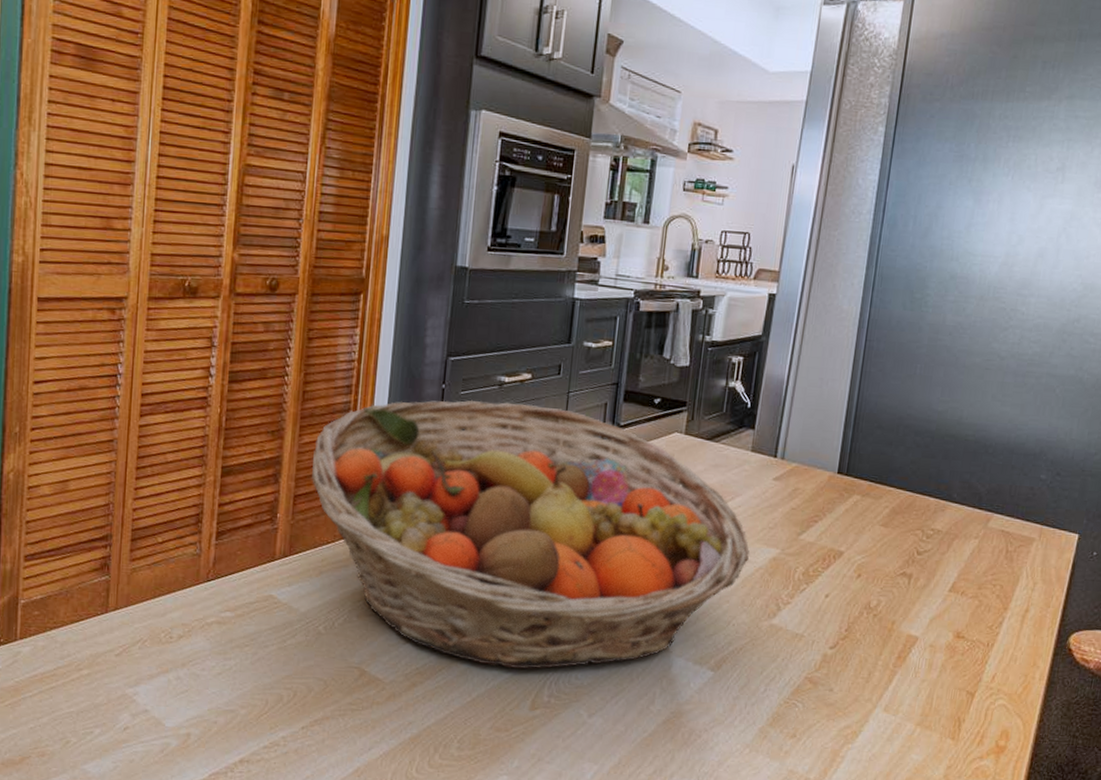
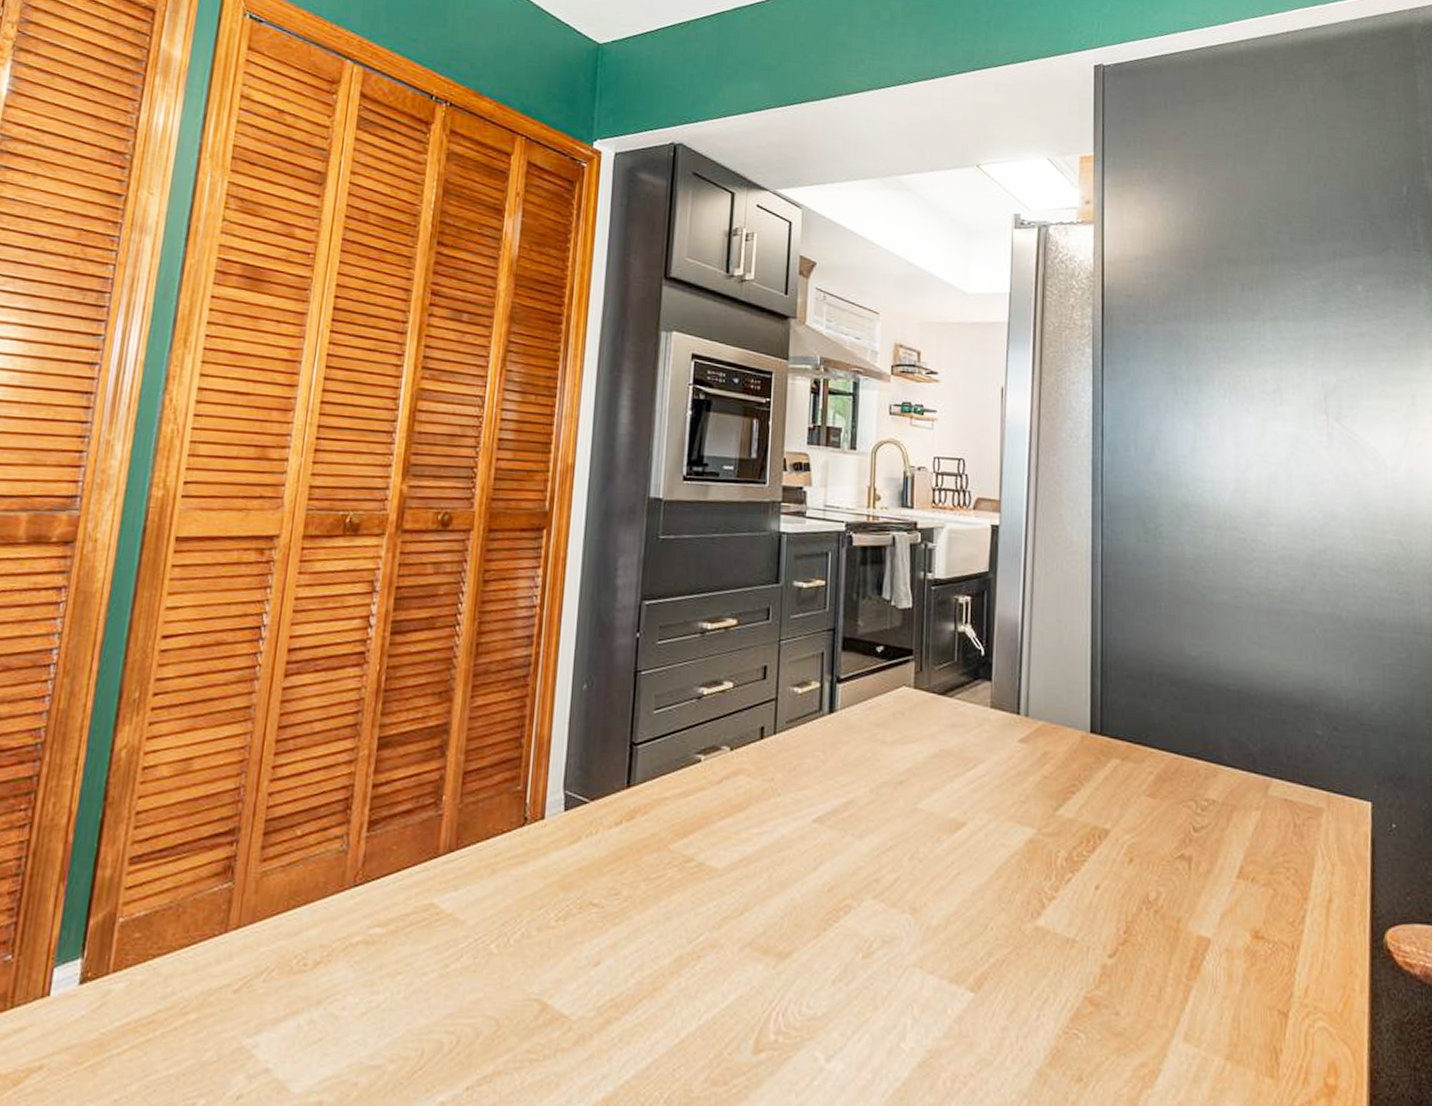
fruit basket: present [311,400,750,669] -> none [483,650,1001,996]

